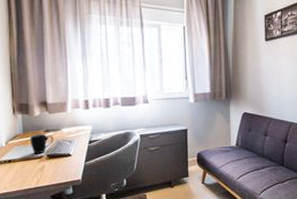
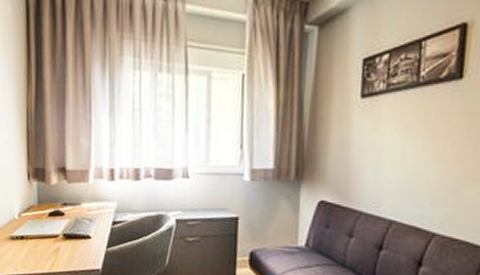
mug: present [30,133,53,154] -> none [45,206,71,232]

